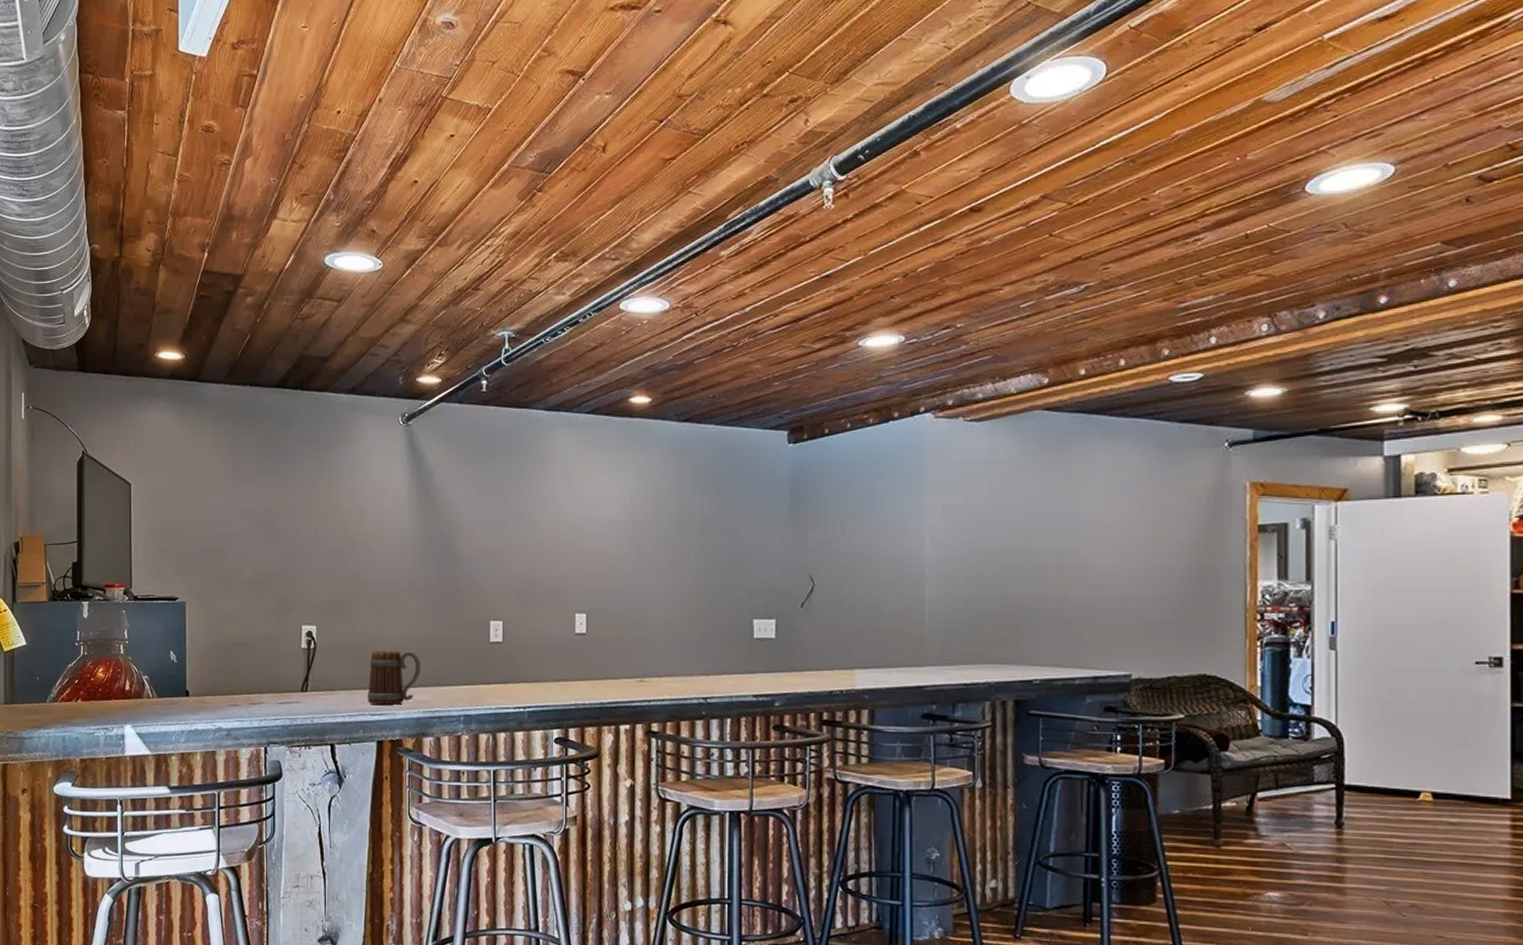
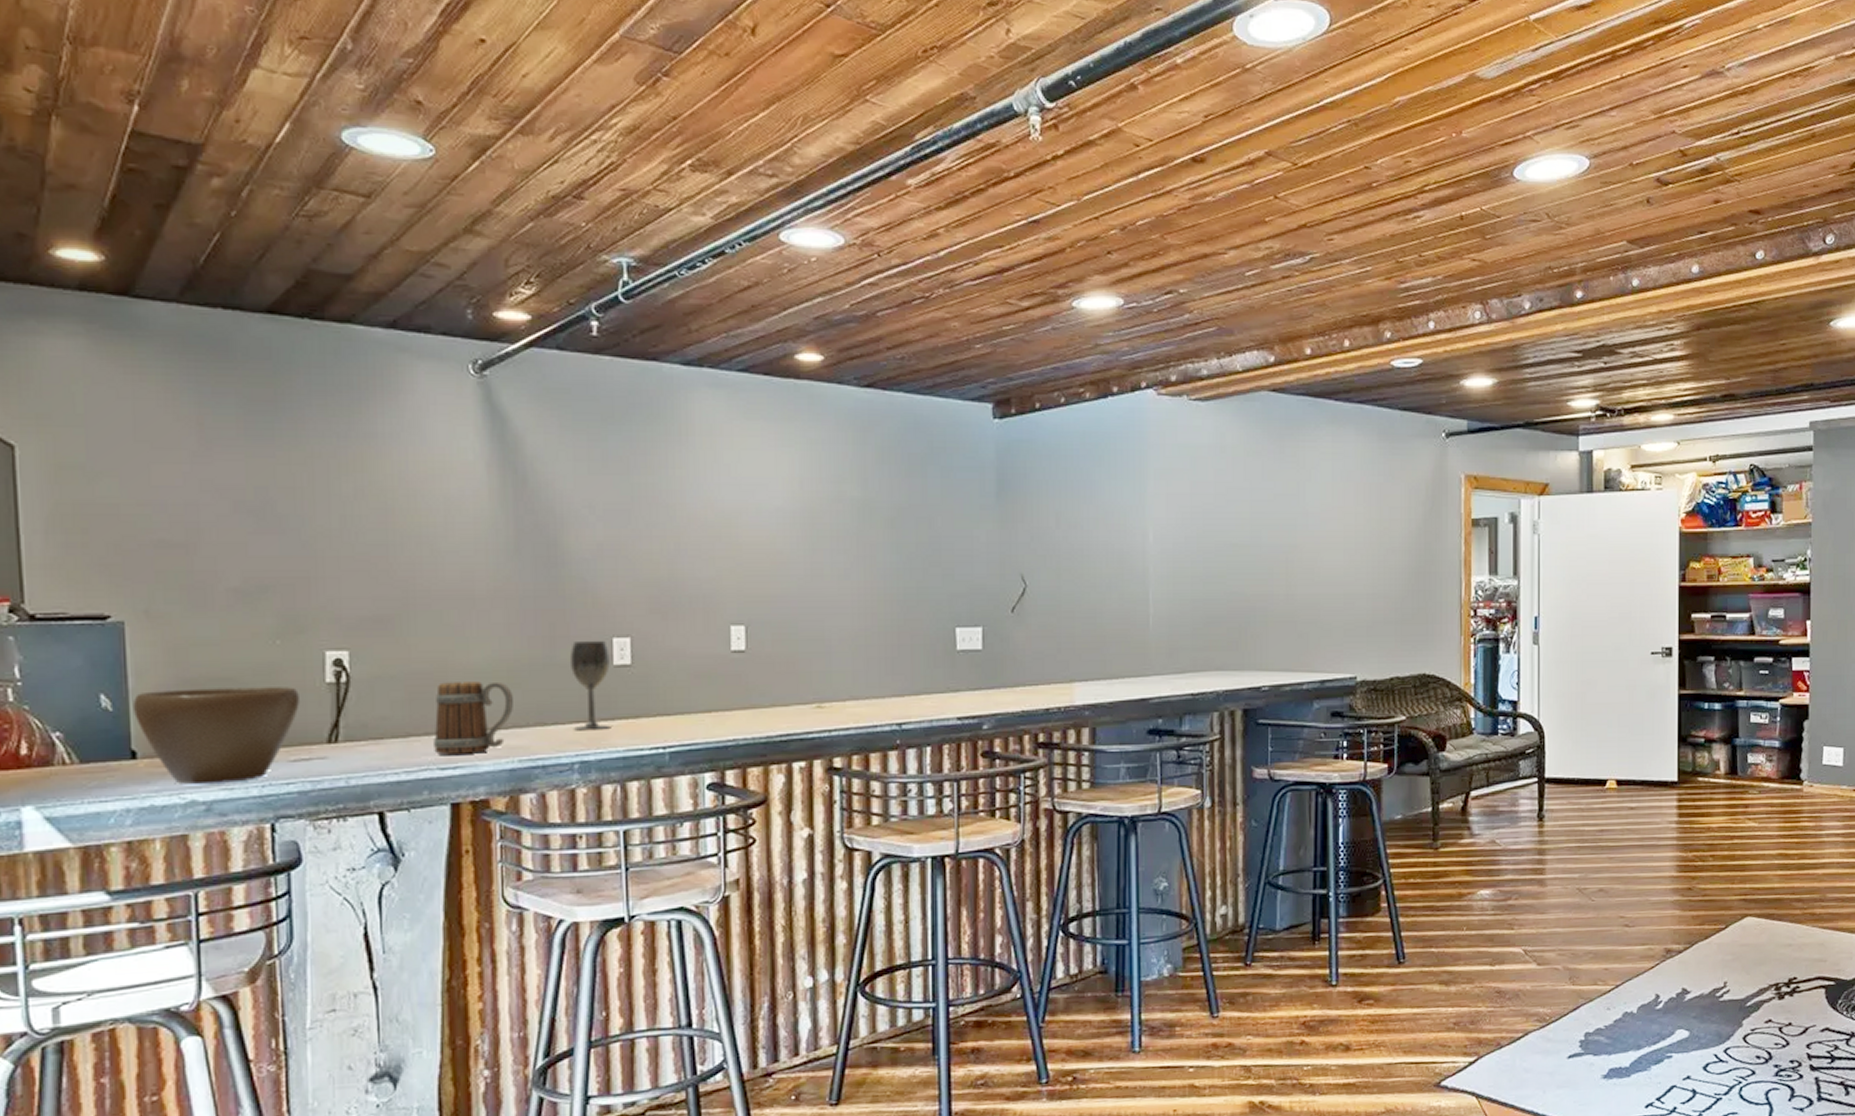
bowl: none [189,649,285,717] -> present [133,687,300,784]
wine glass: none [459,623,488,692] -> present [569,641,610,731]

